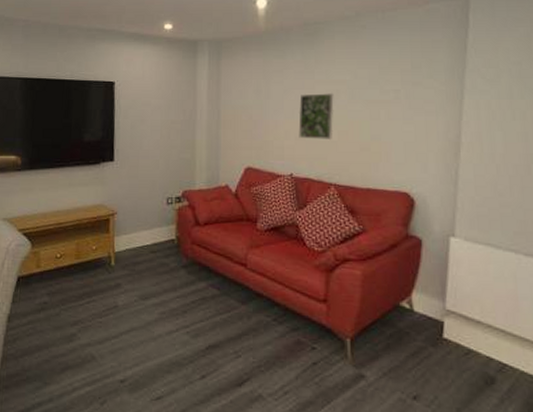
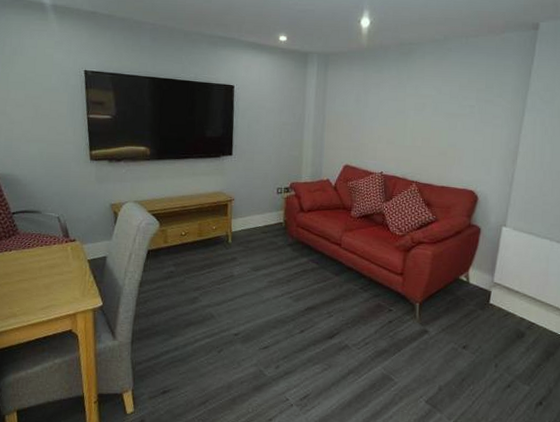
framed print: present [298,93,334,139] -> none [389,105,421,145]

